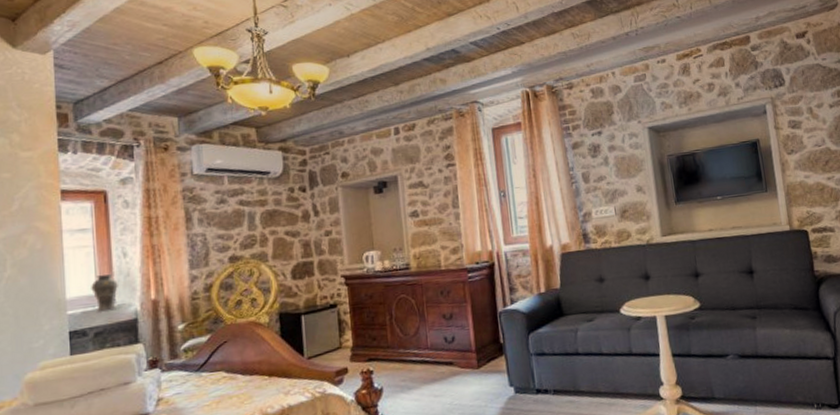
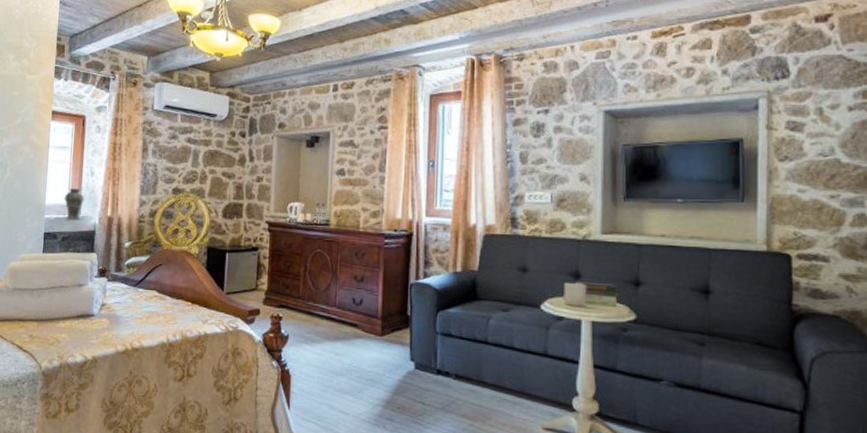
books: none [637,279,684,302] -> present [562,281,620,307]
mug: none [637,283,658,306] -> present [563,282,587,307]

